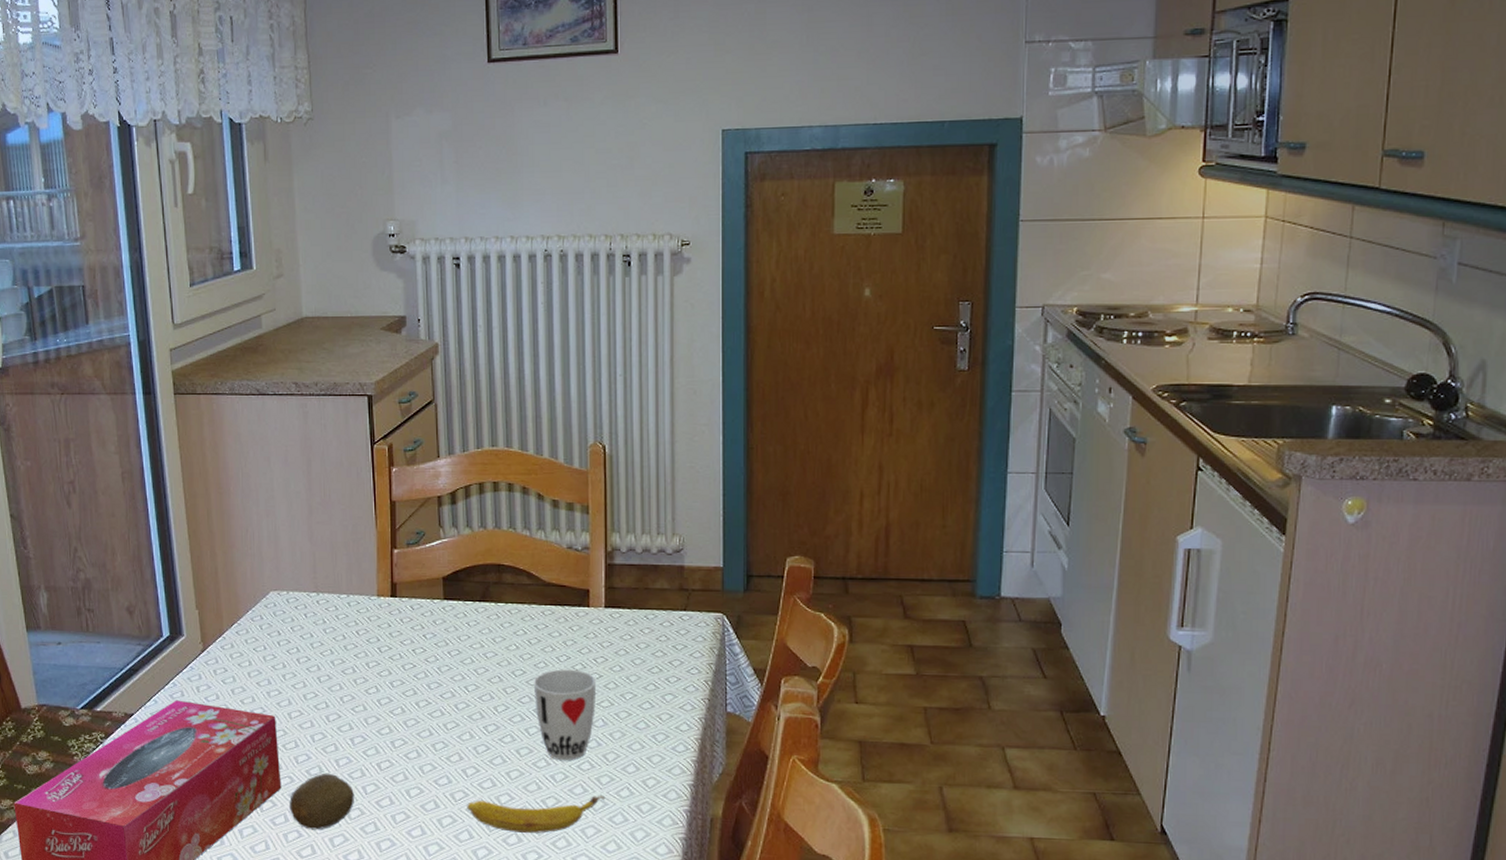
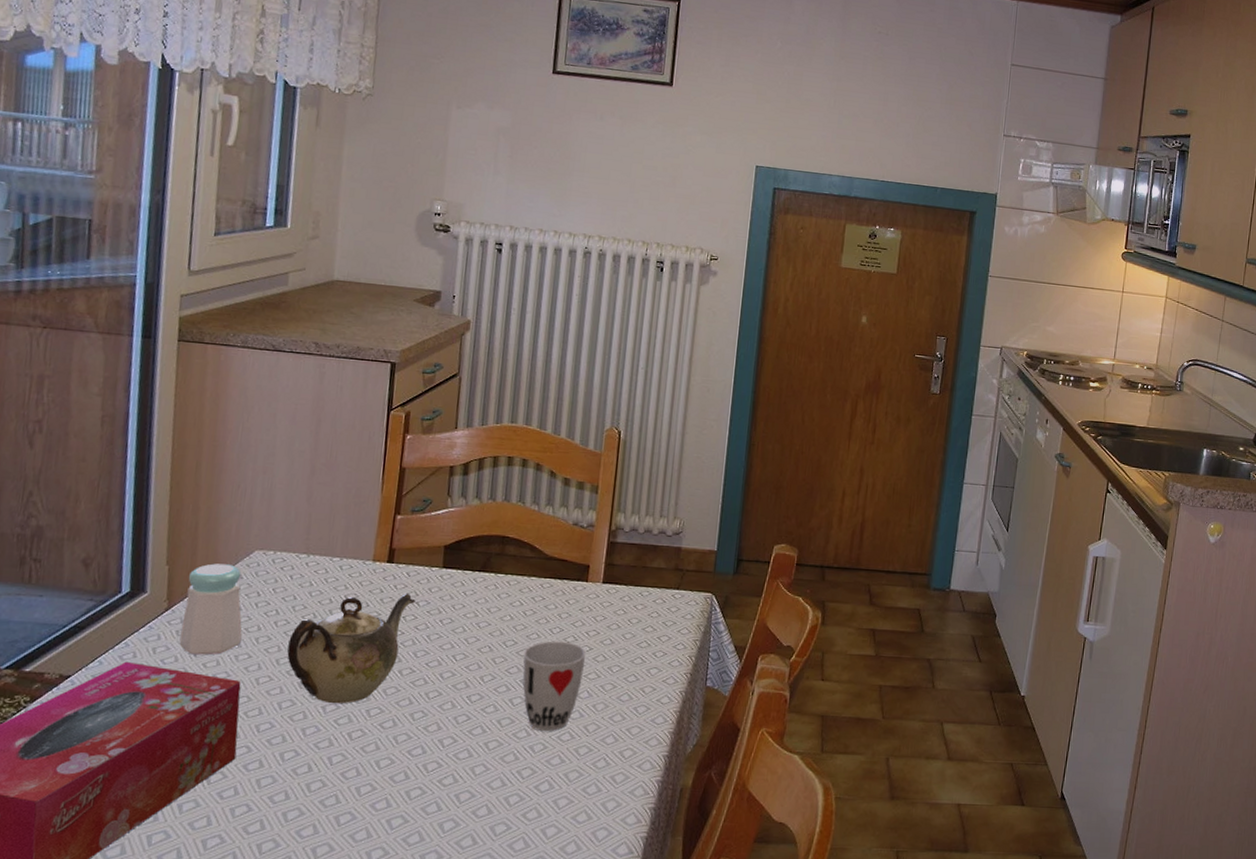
salt shaker: none [216,606,272,693] -> present [179,563,243,656]
fruit: present [289,773,354,830] -> none [241,742,318,804]
teapot: none [312,626,422,736] -> present [287,593,416,704]
banana: present [467,795,604,833] -> none [439,765,581,805]

